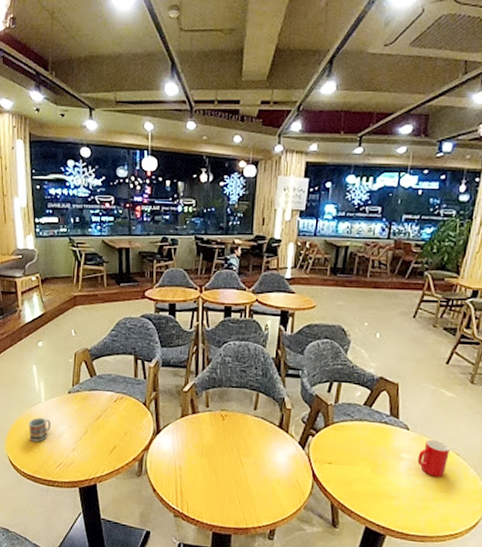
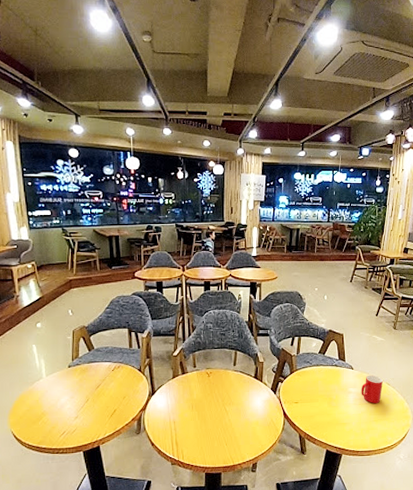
cup: present [29,417,51,442] -> none [31,392,53,415]

